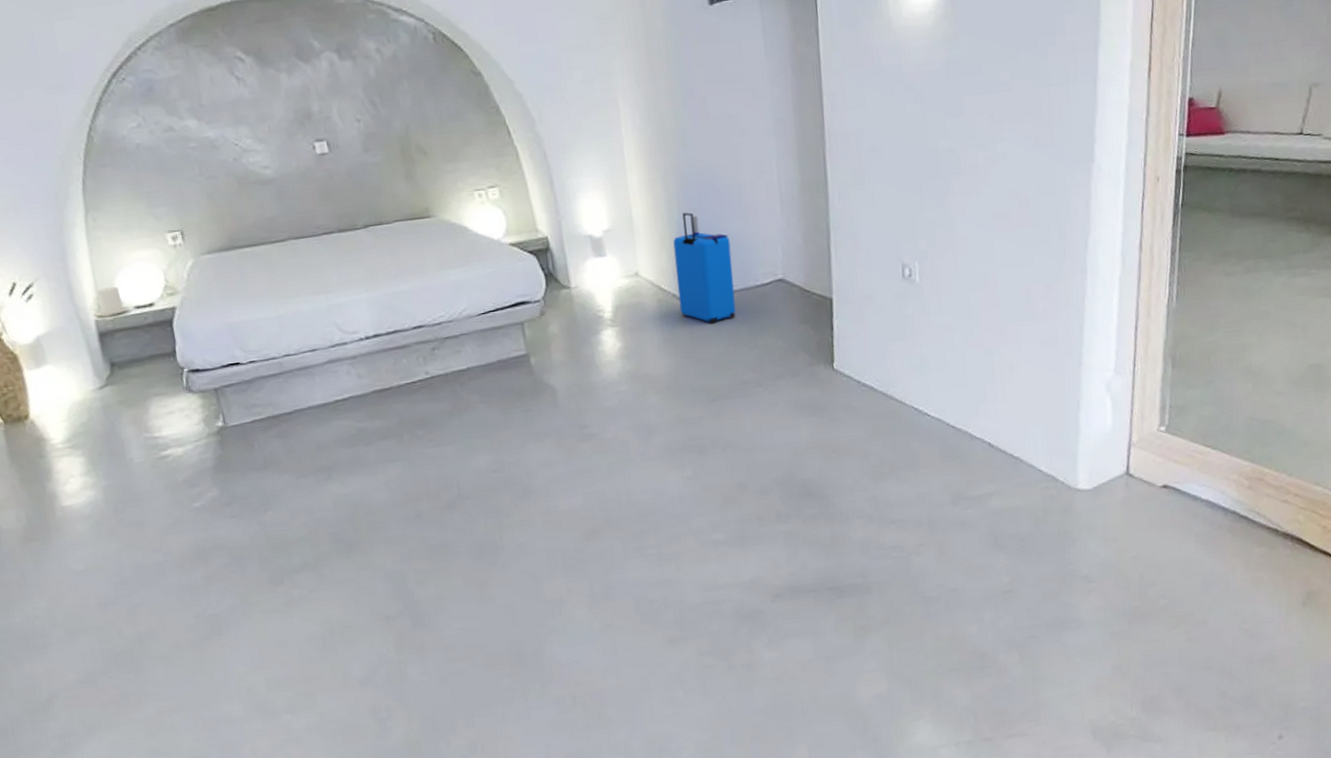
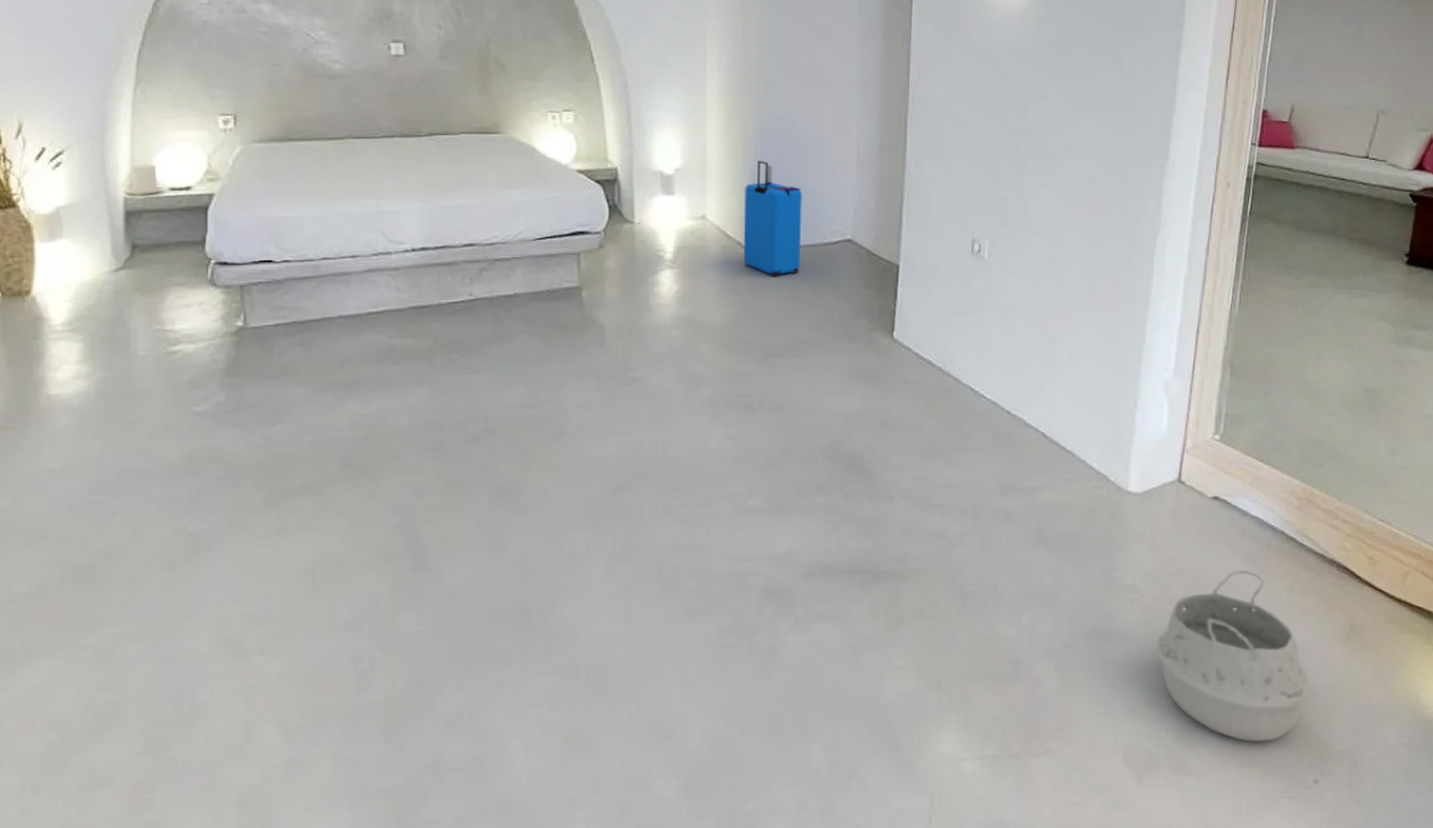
woven basket: none [1116,551,1270,707] -> present [1157,570,1310,742]

